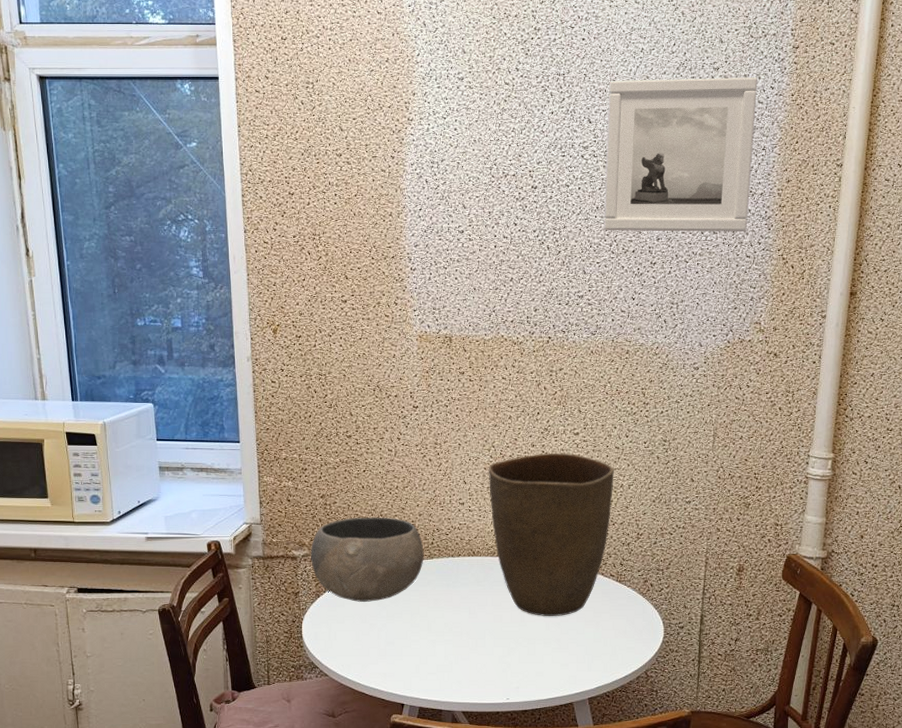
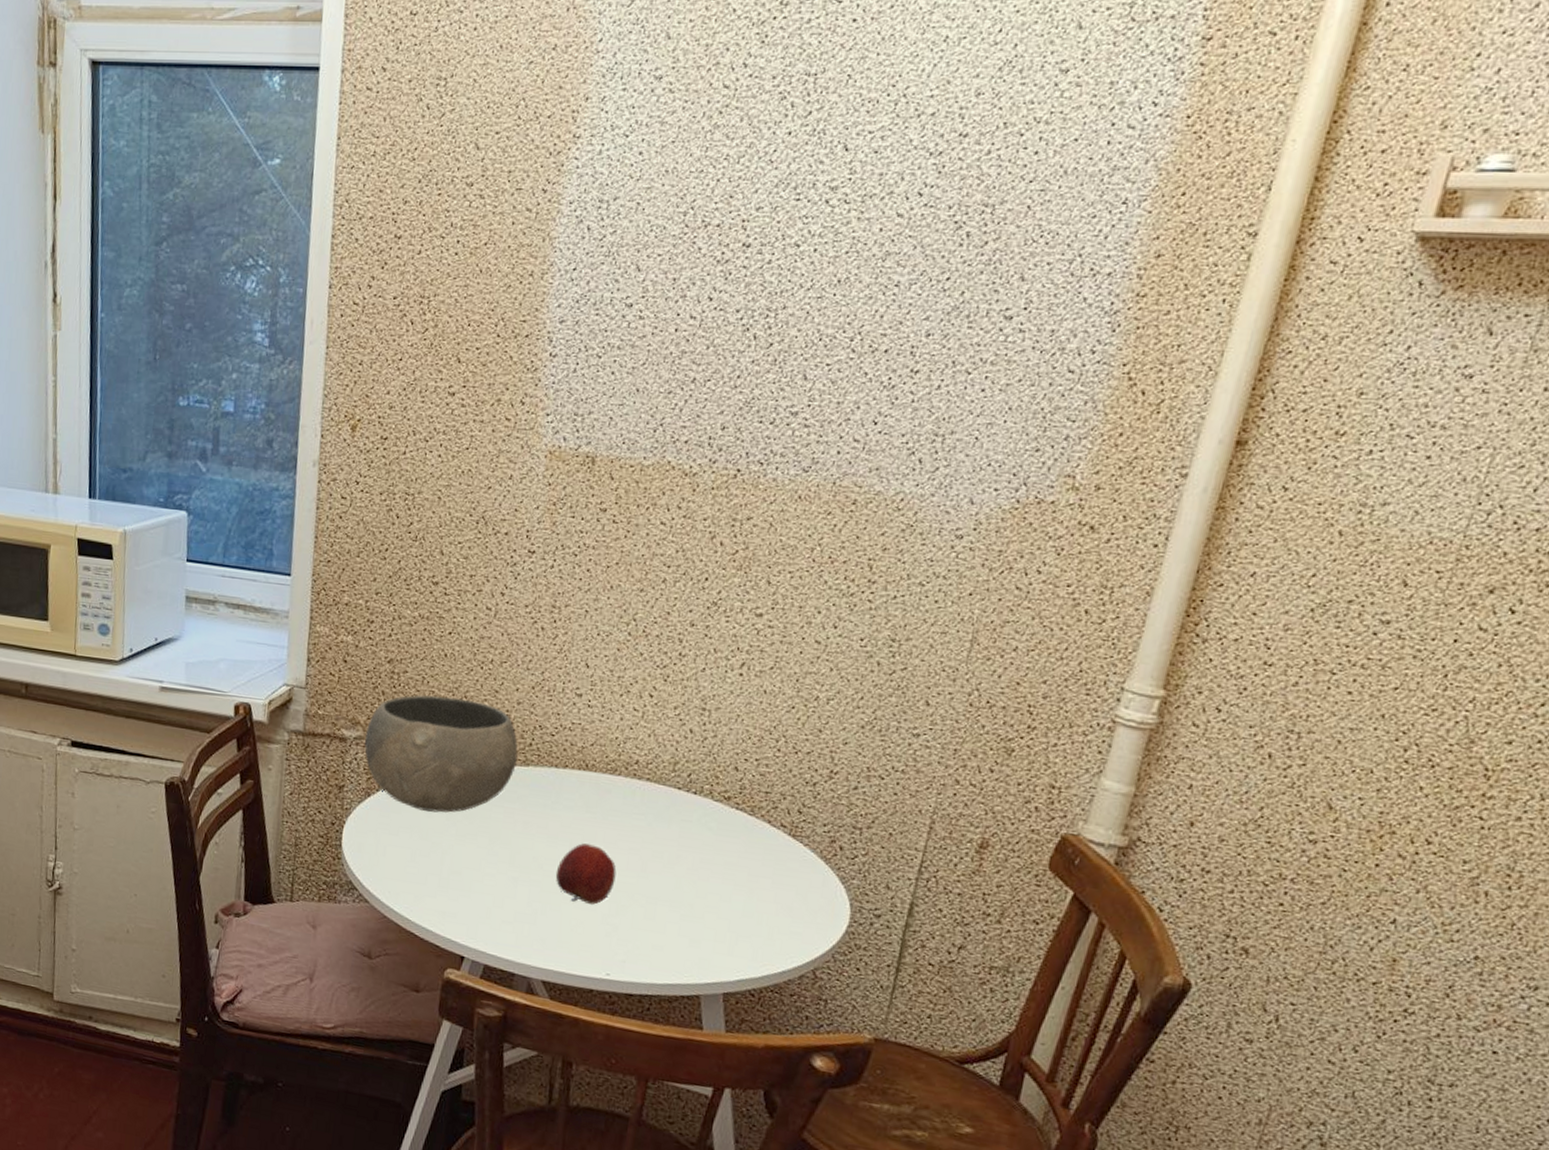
apple: none [462,608,504,651] -> present [555,843,617,905]
vase: present [488,452,614,616] -> none [618,637,809,873]
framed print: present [604,77,758,232] -> none [844,85,1132,332]

